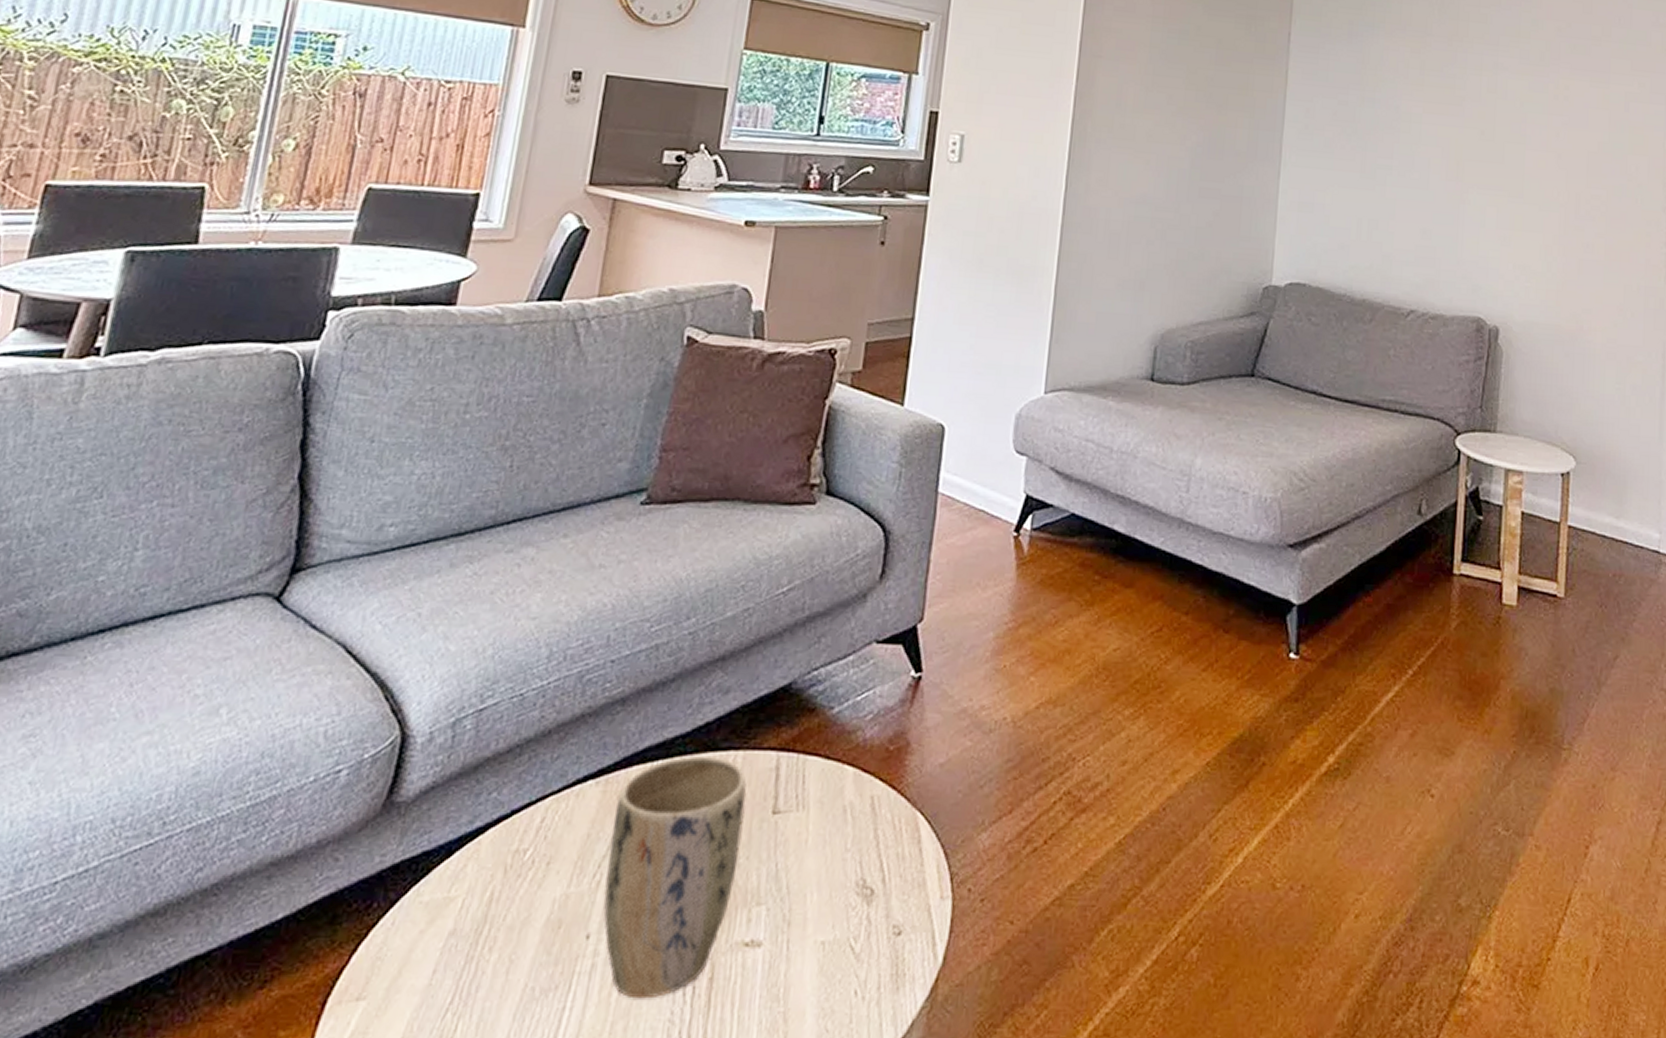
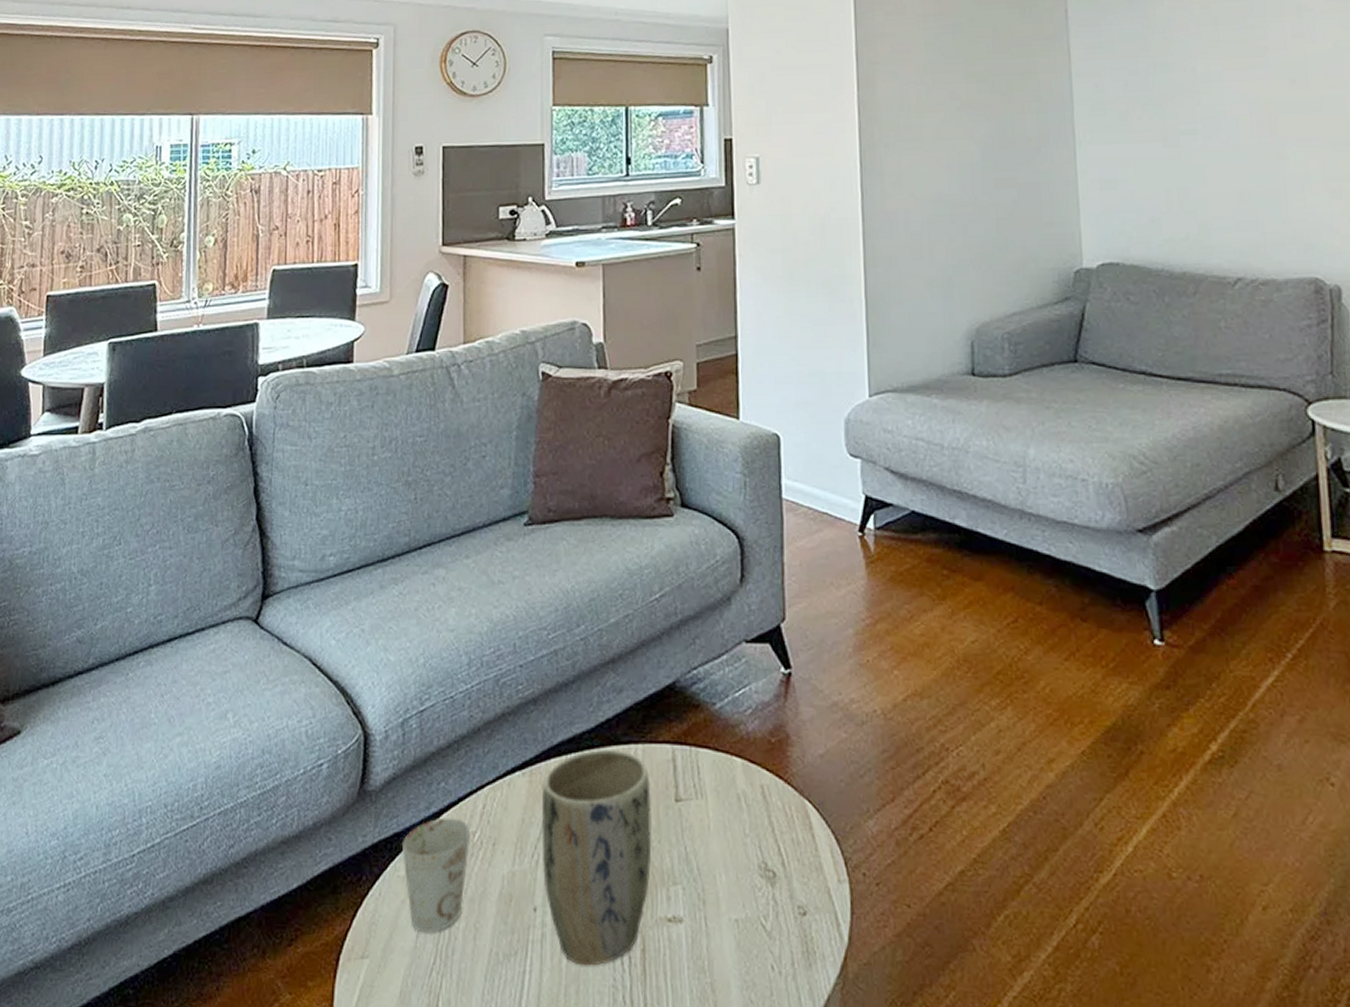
mug: none [428,833,522,968] -> present [401,817,471,933]

